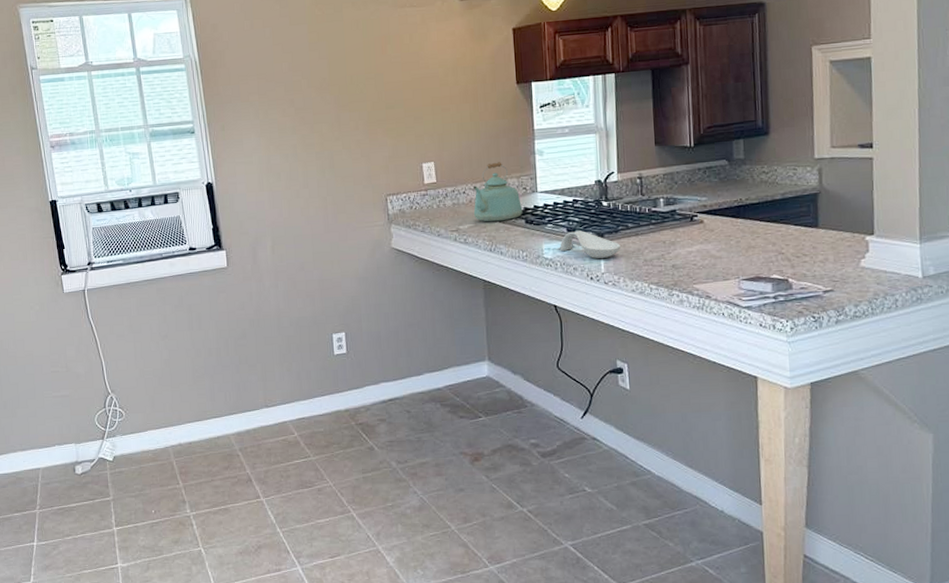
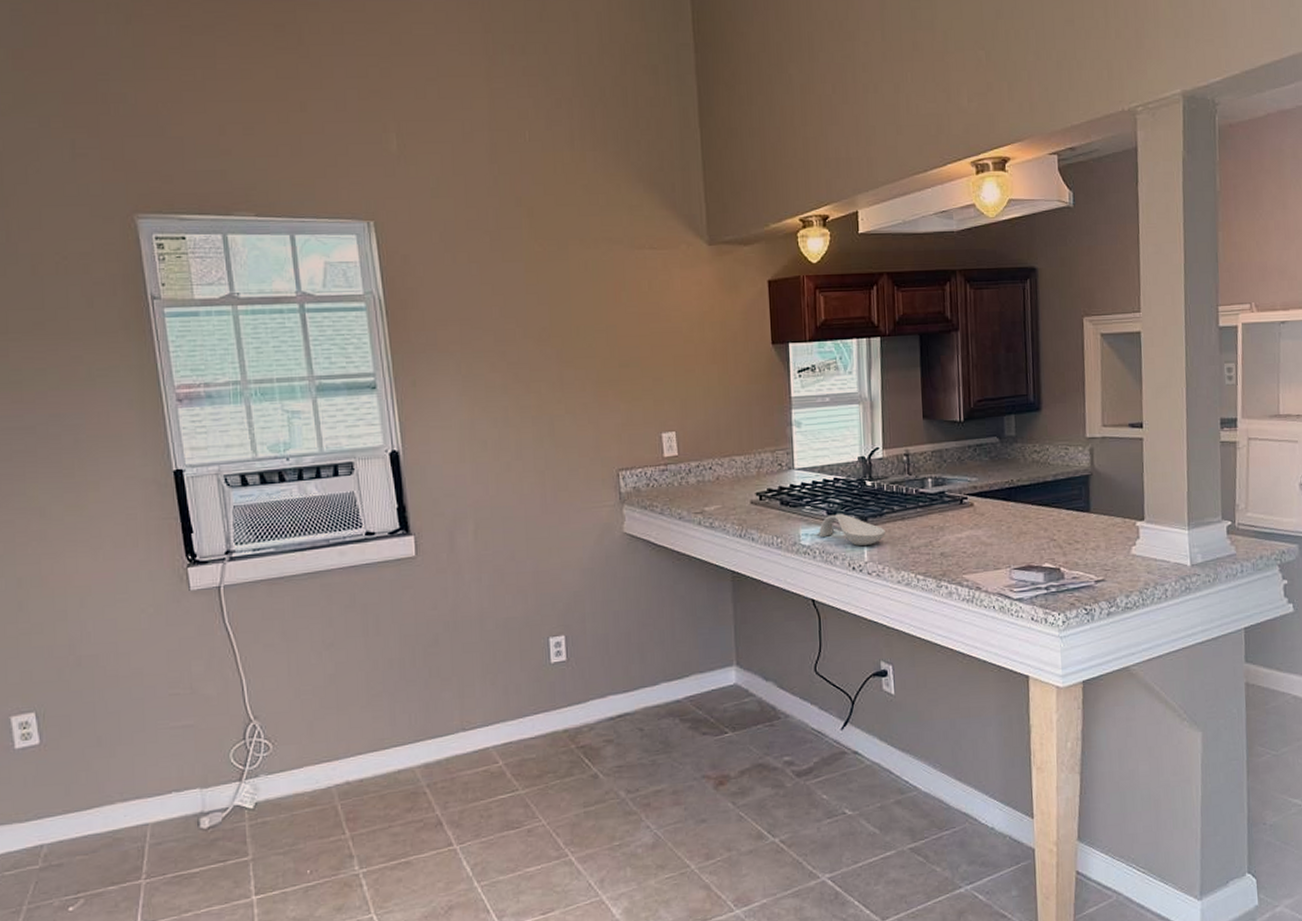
kettle: present [473,162,523,222] -> none [721,433,778,503]

